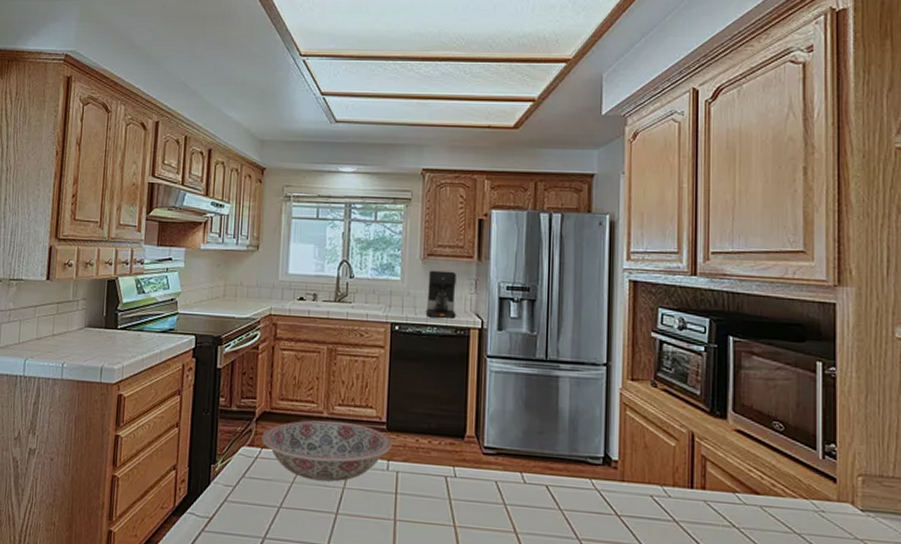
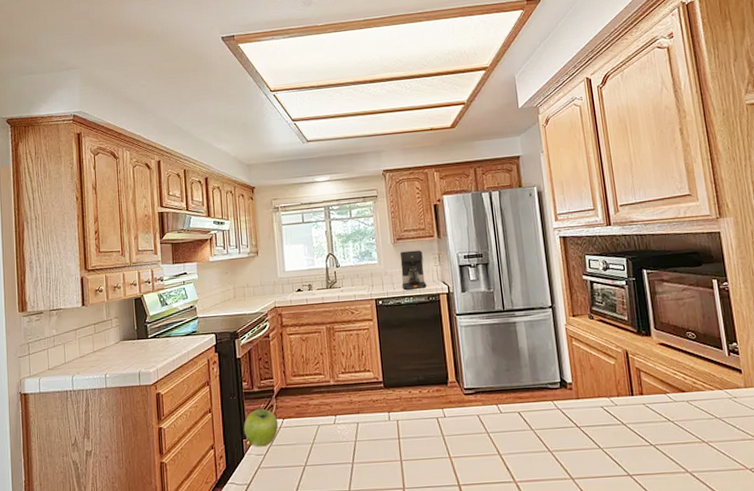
fruit: none [213,431,256,477] -> present [243,408,279,447]
ceramic bowl: present [262,420,393,482] -> none [282,386,391,439]

